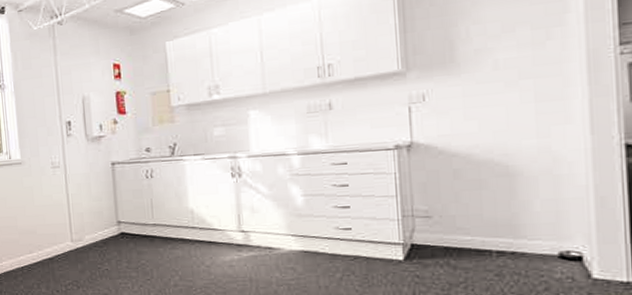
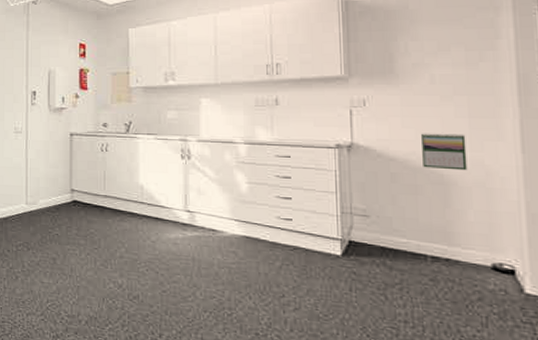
calendar: none [485,120,534,161] -> present [421,133,468,171]

